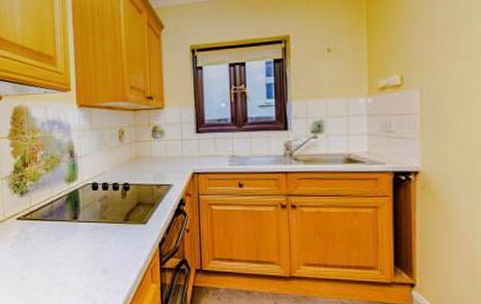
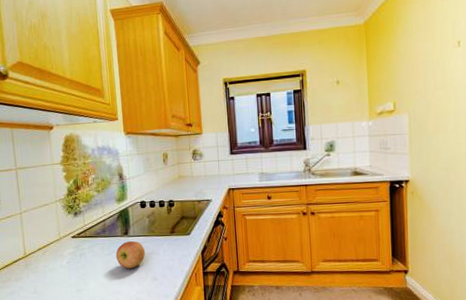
apple: none [63,226,96,258] -> present [116,240,146,269]

